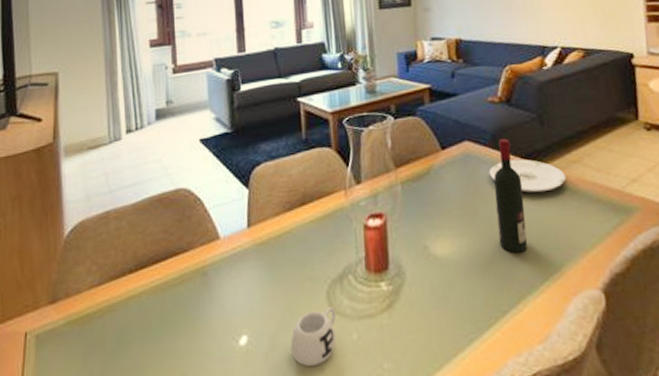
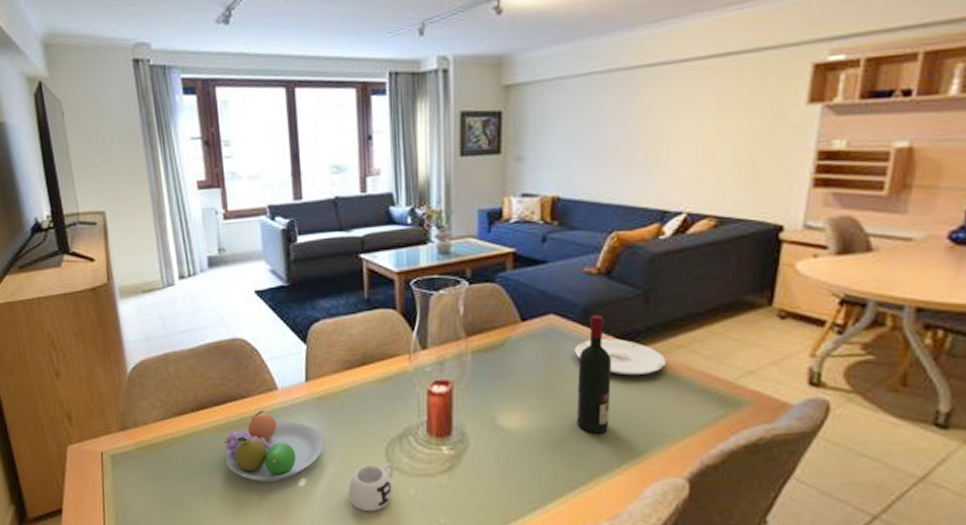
fruit bowl: none [163,263,266,347] -> present [224,410,324,483]

